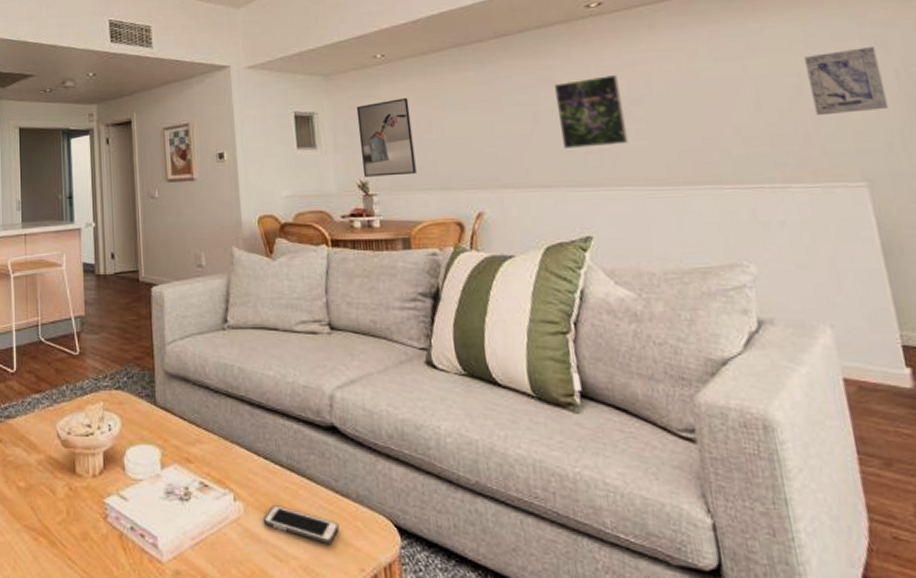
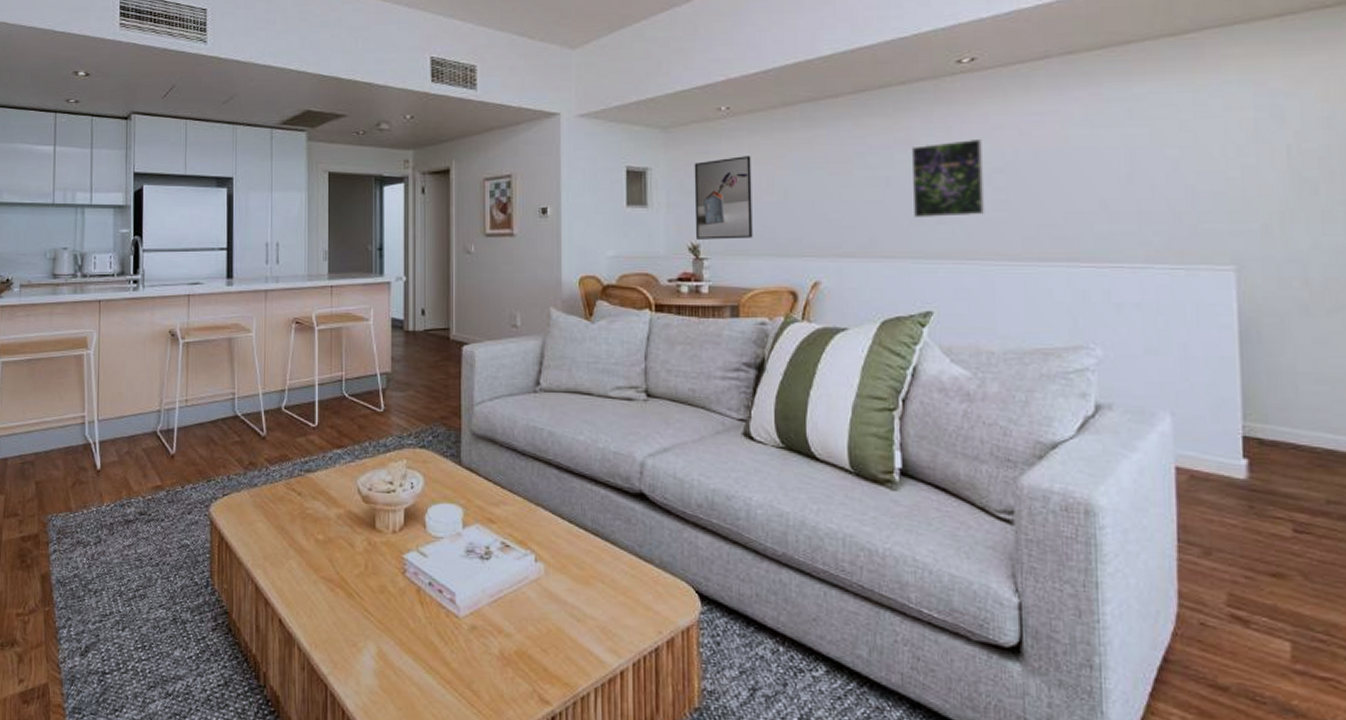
cell phone: present [262,505,339,544] -> none [563,567,640,606]
wall art: present [804,46,889,116] -> none [1190,118,1273,193]

